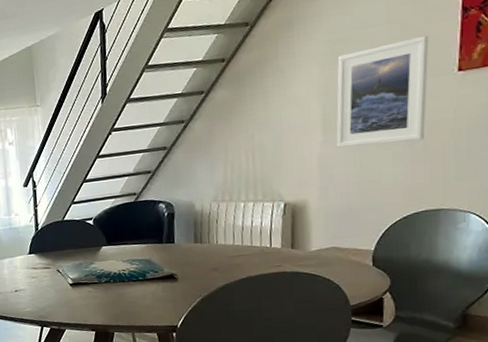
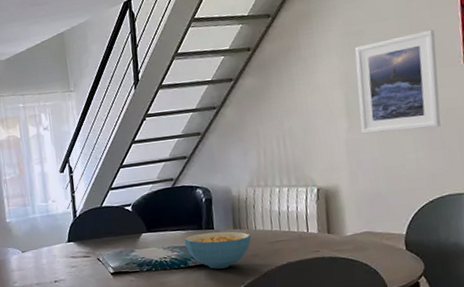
cereal bowl: none [144,245,212,282] -> present [184,231,251,269]

